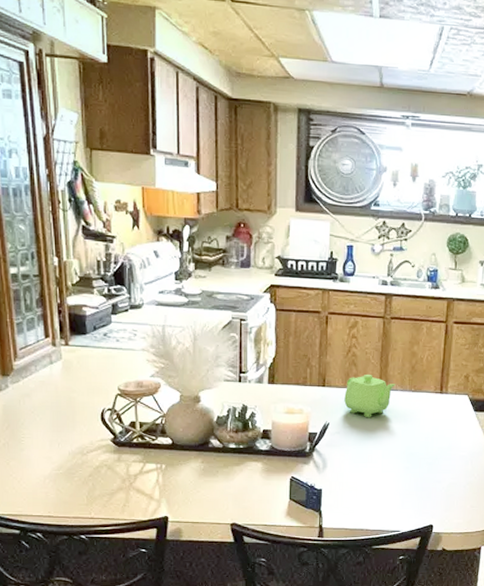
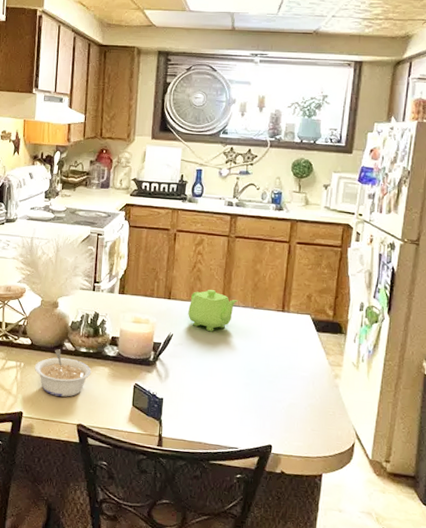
legume: none [178,447,243,497] -> present [34,349,92,397]

